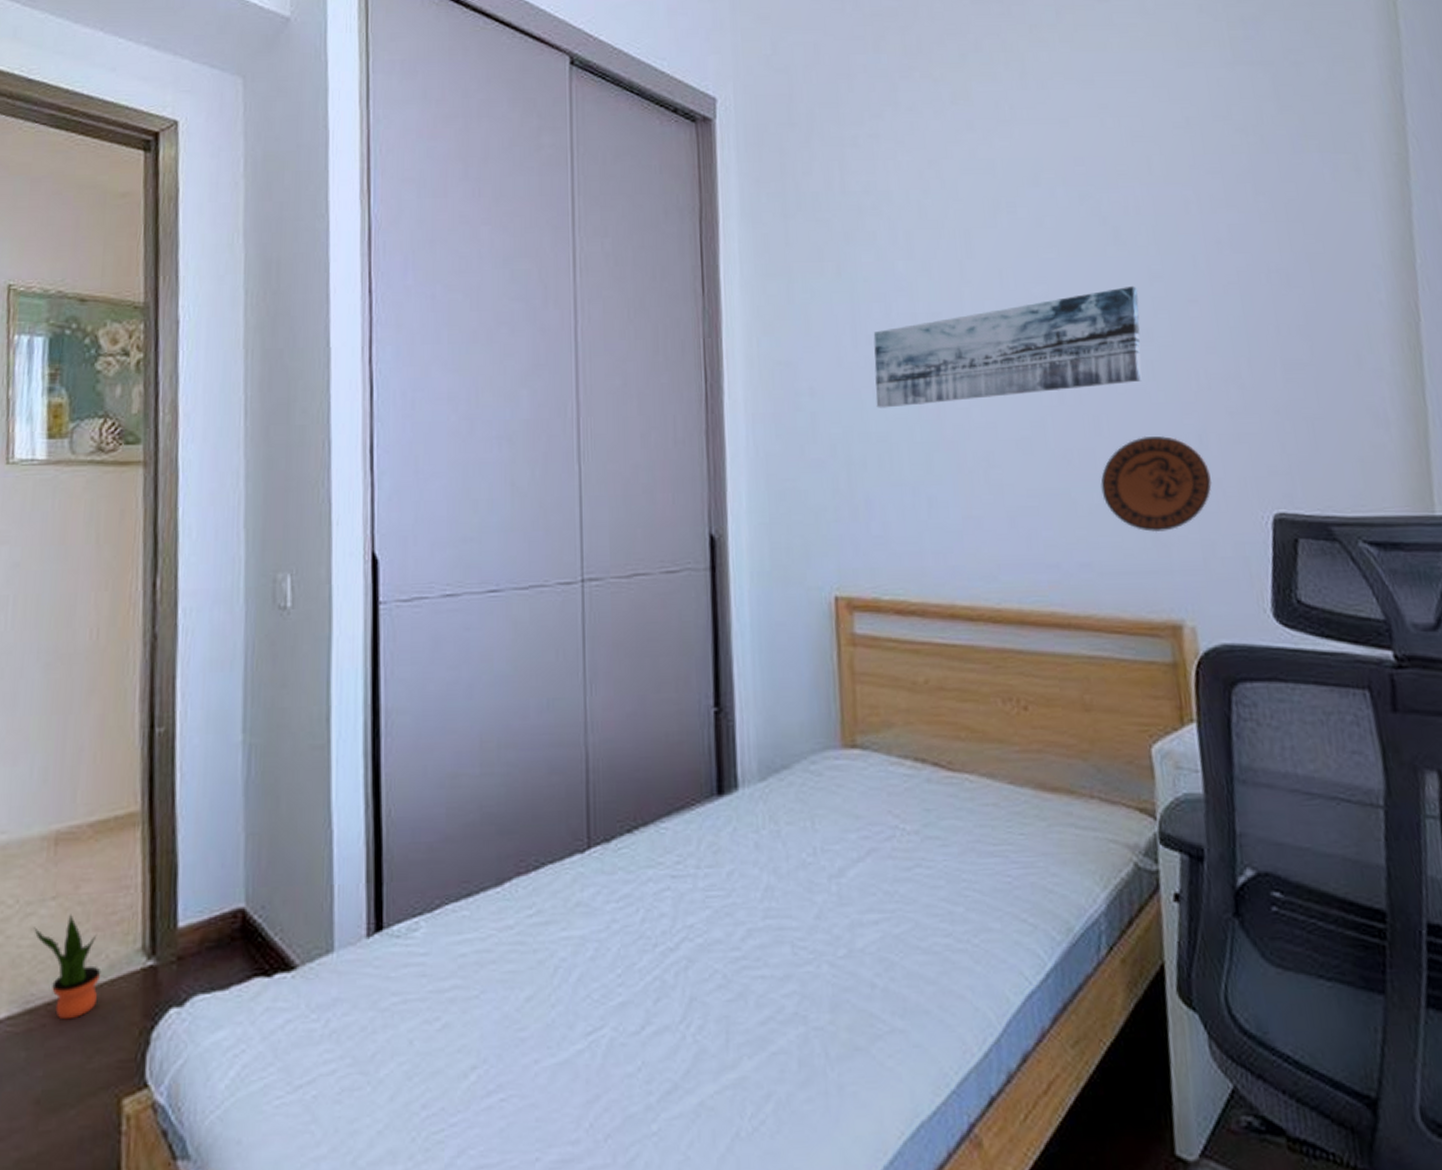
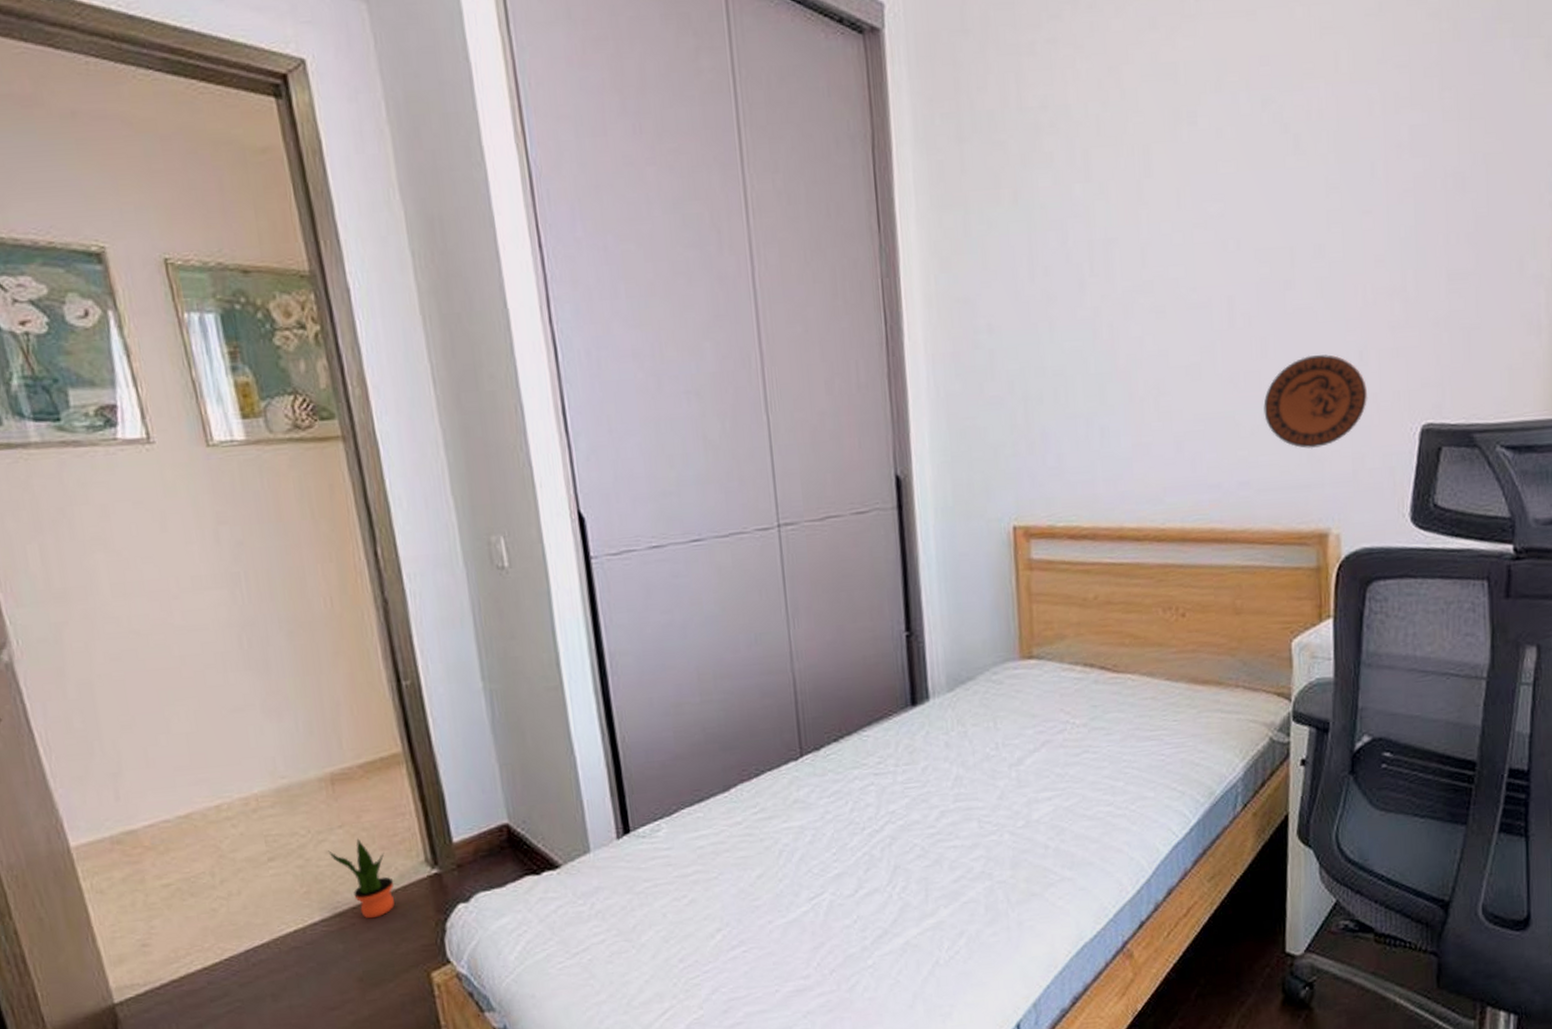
wall art: present [873,285,1142,408] -> none [1050,198,1314,342]

